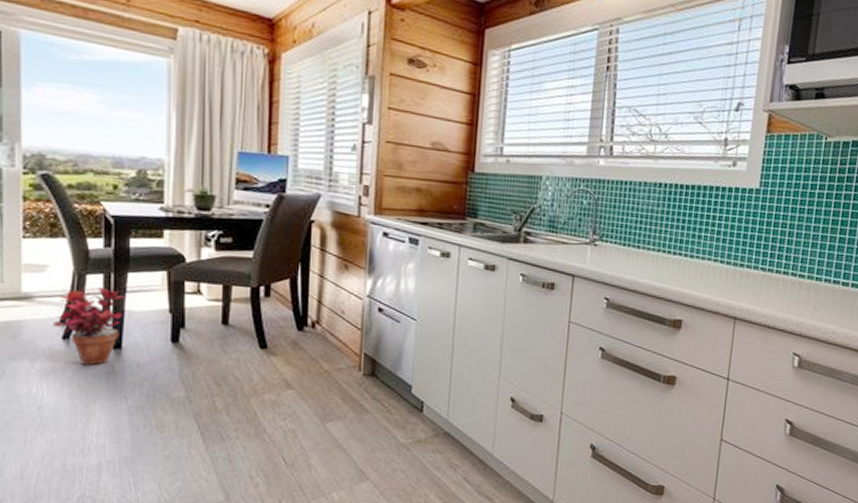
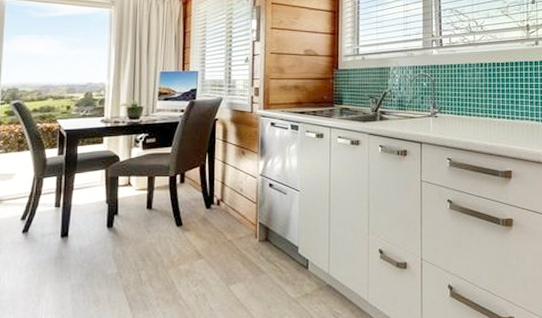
potted plant: present [53,287,126,365] -> none [15,187,73,253]

